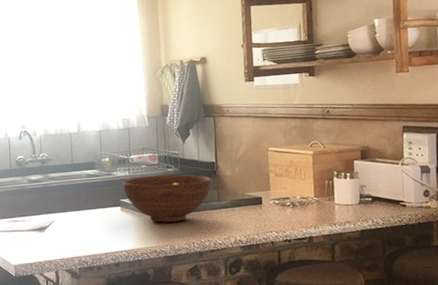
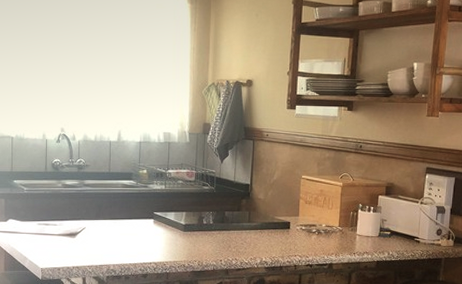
fruit bowl: present [123,174,212,223] -> none [158,192,244,239]

